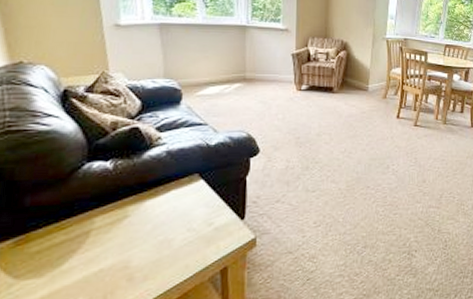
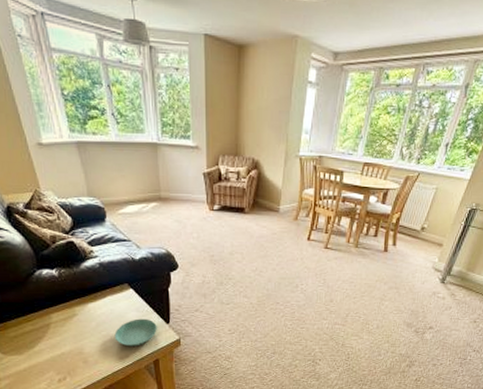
saucer: none [174,215,229,253] -> present [114,318,157,347]

